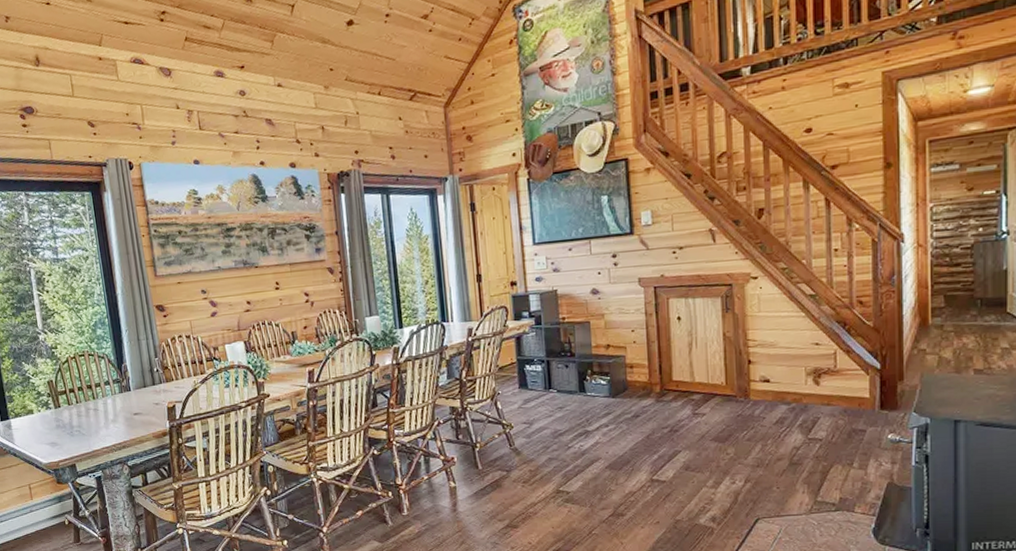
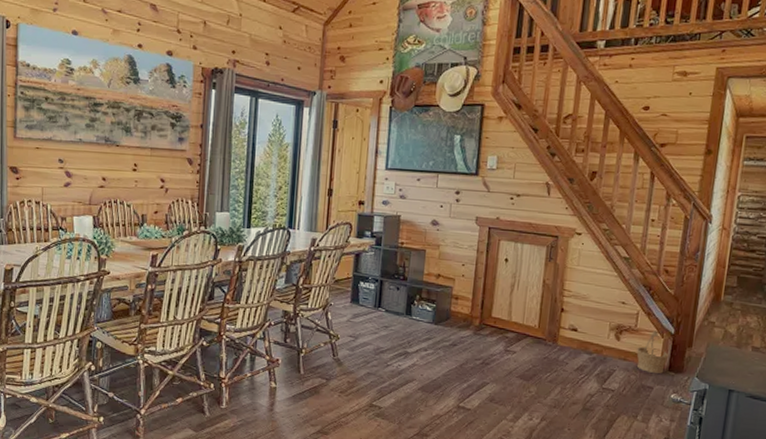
basket: none [839,368,879,415] -> present [635,330,669,373]

